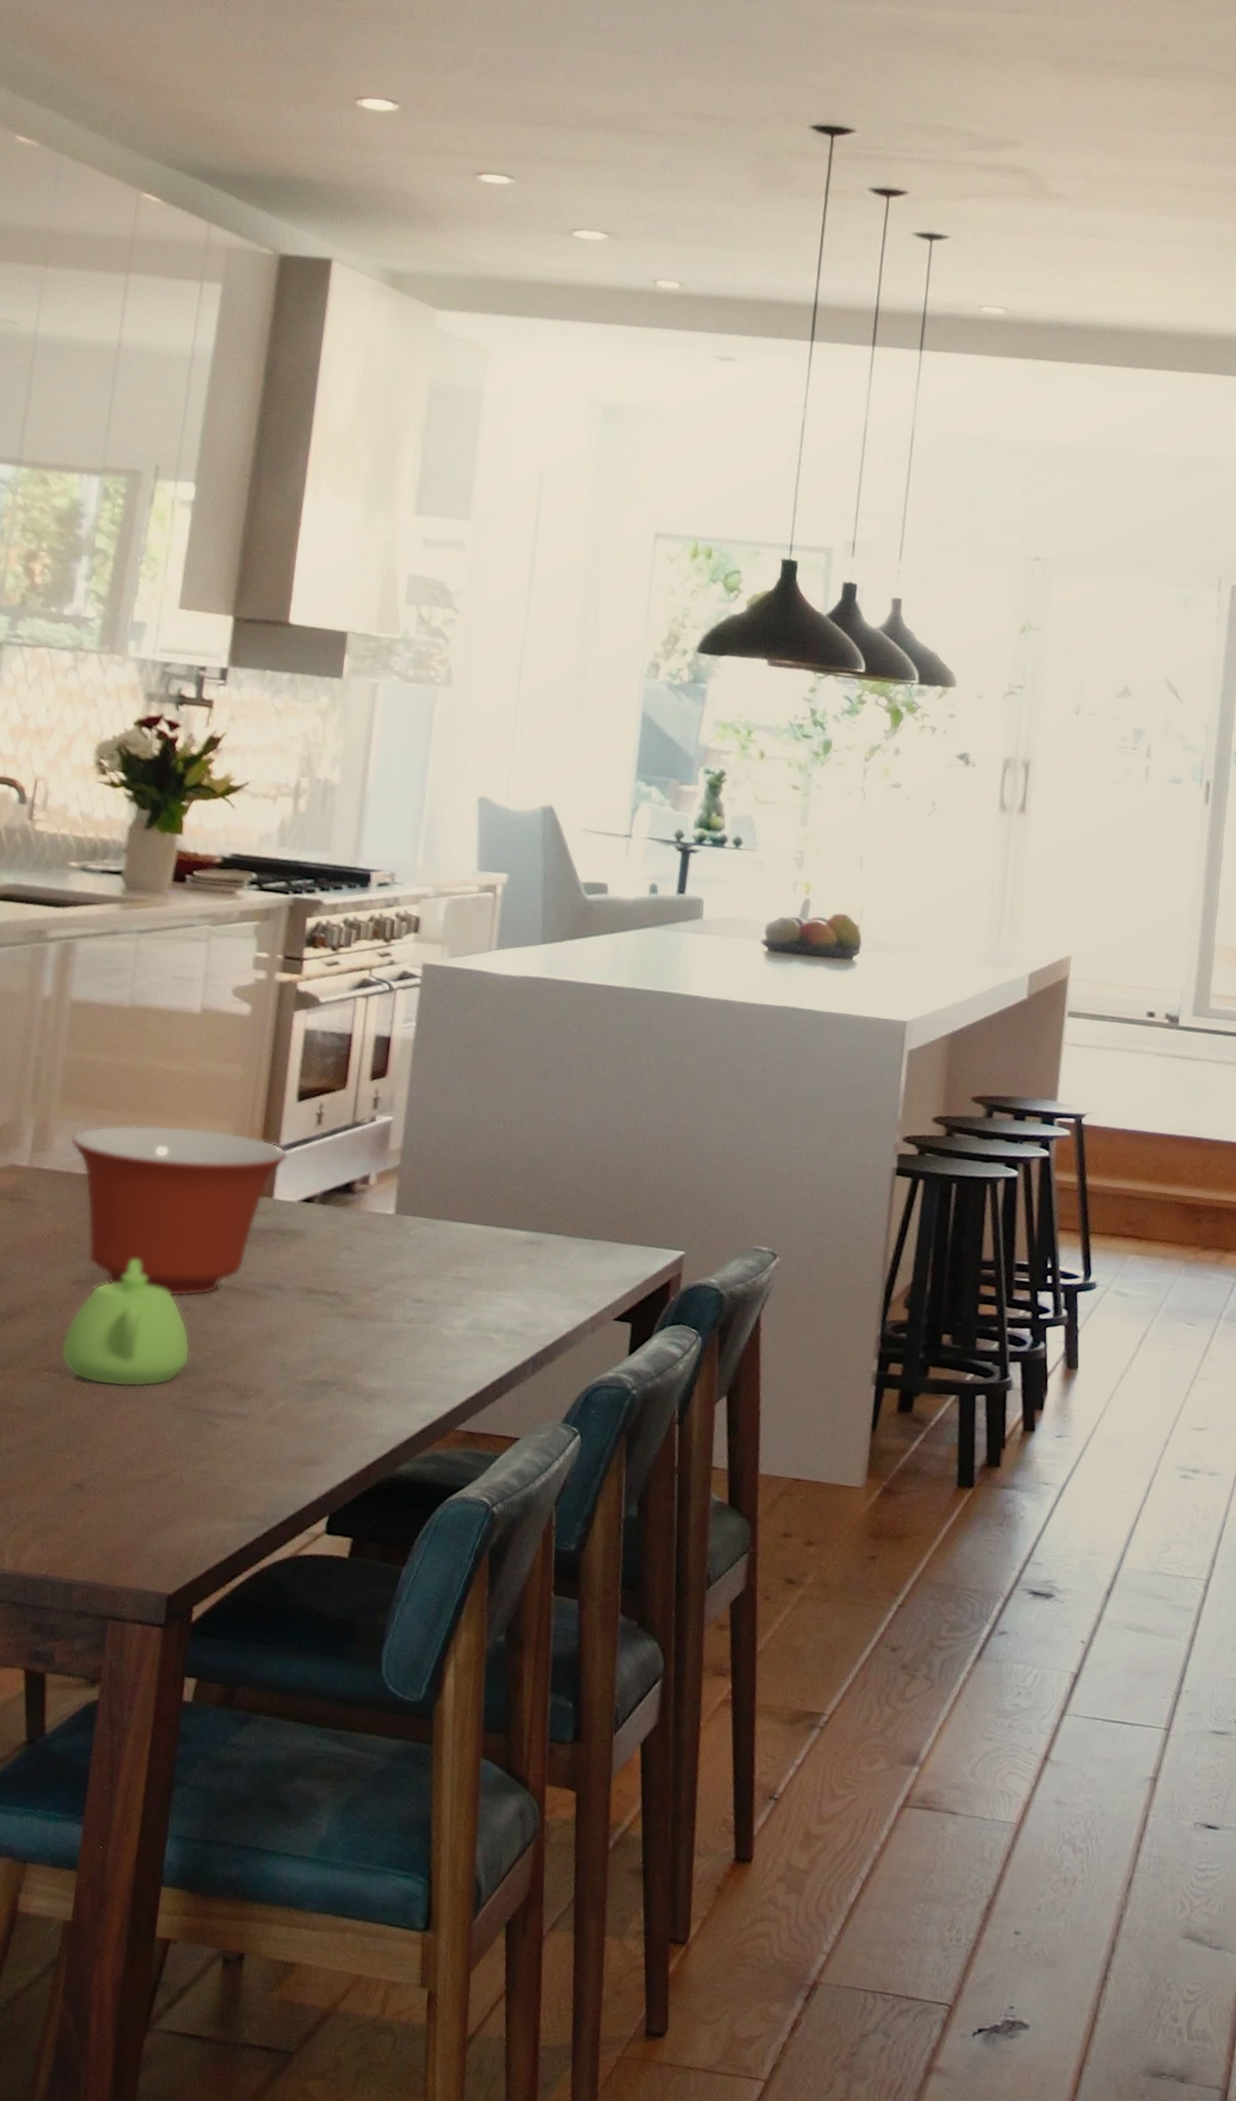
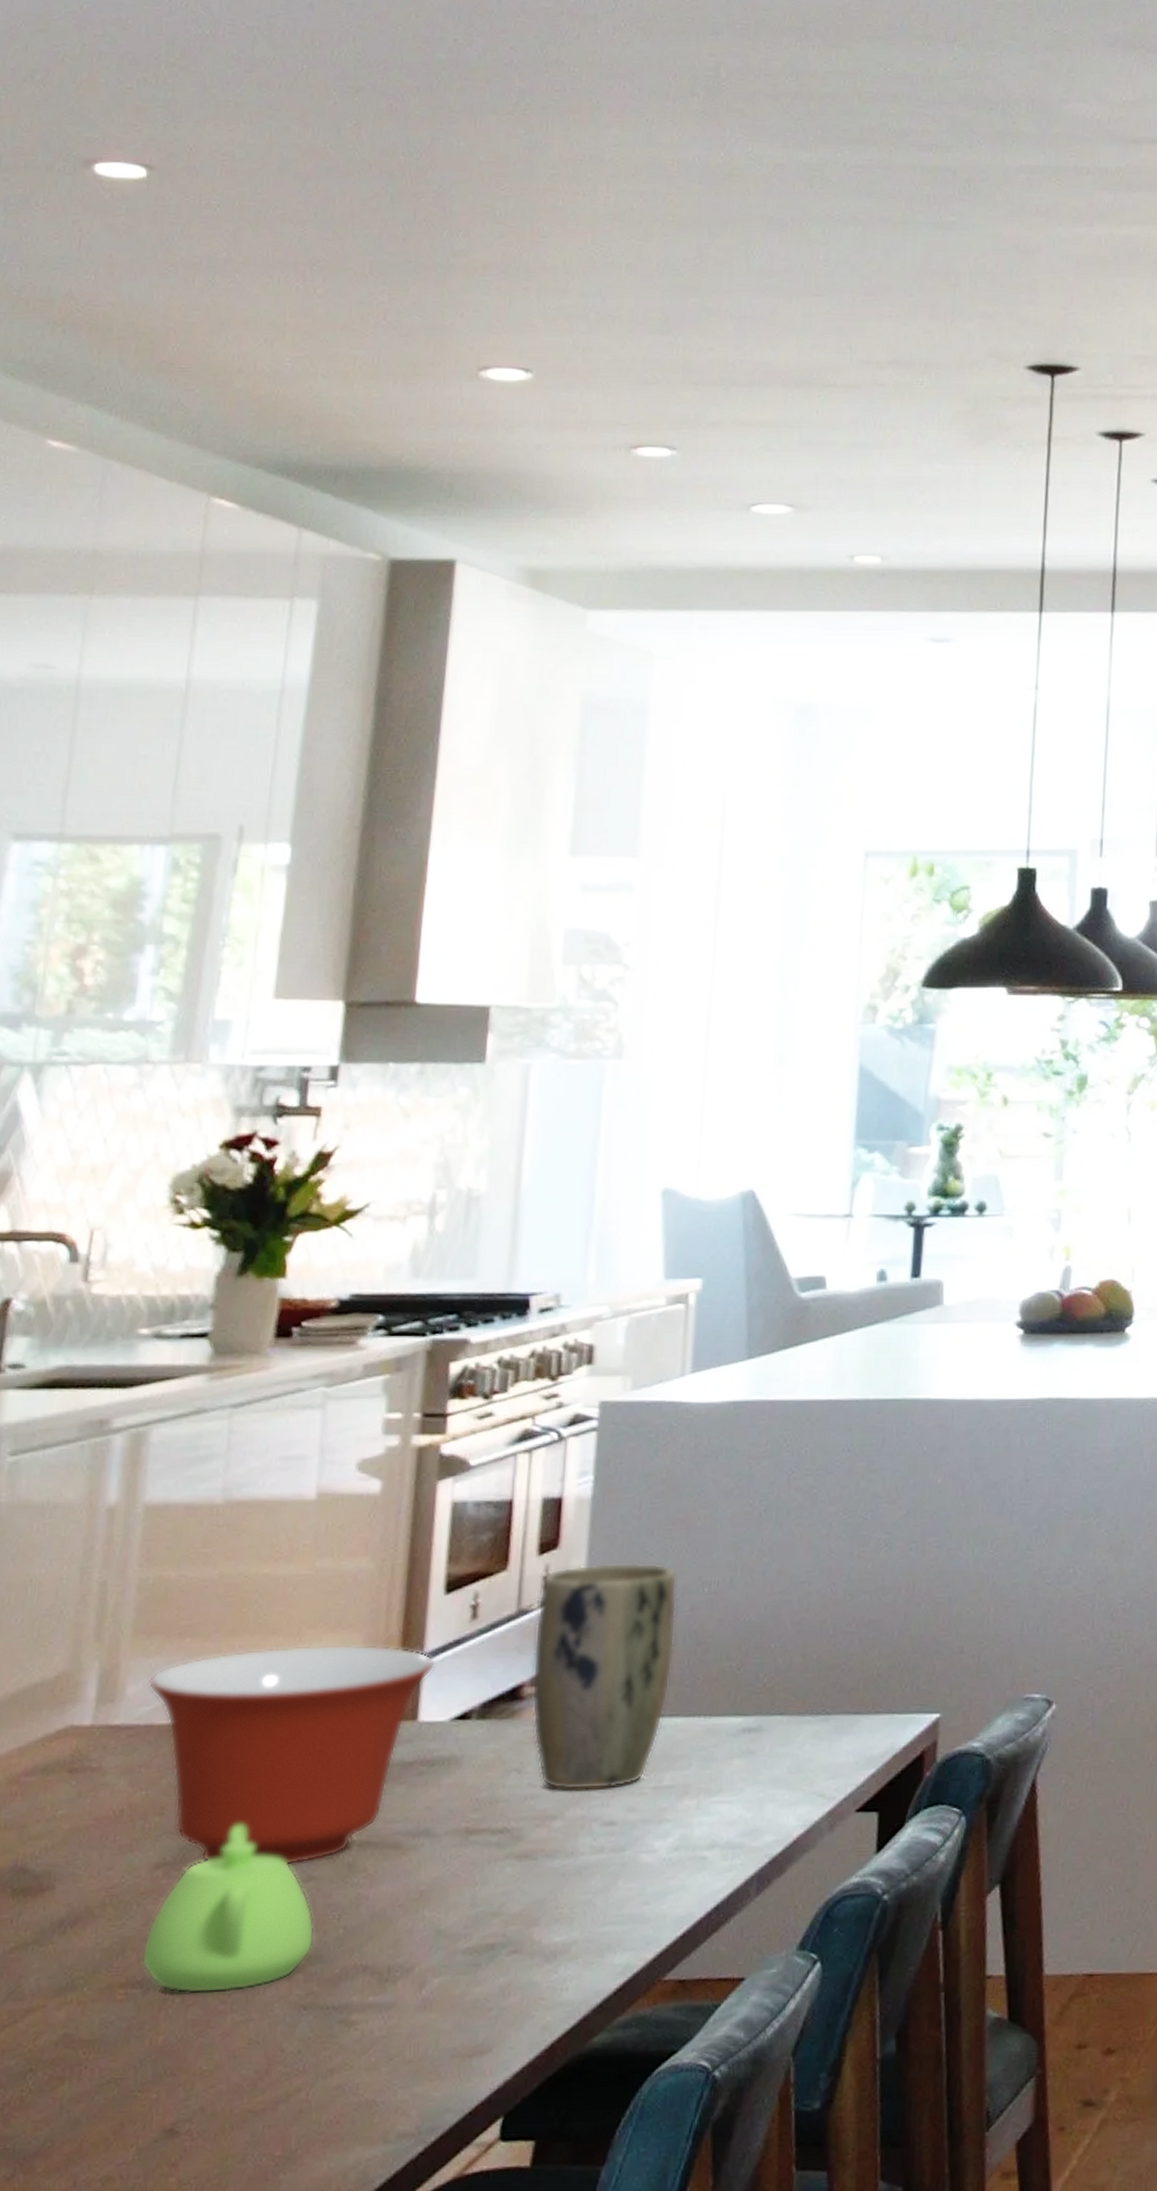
plant pot: none [361,1092,479,1274] -> present [531,1562,677,1791]

